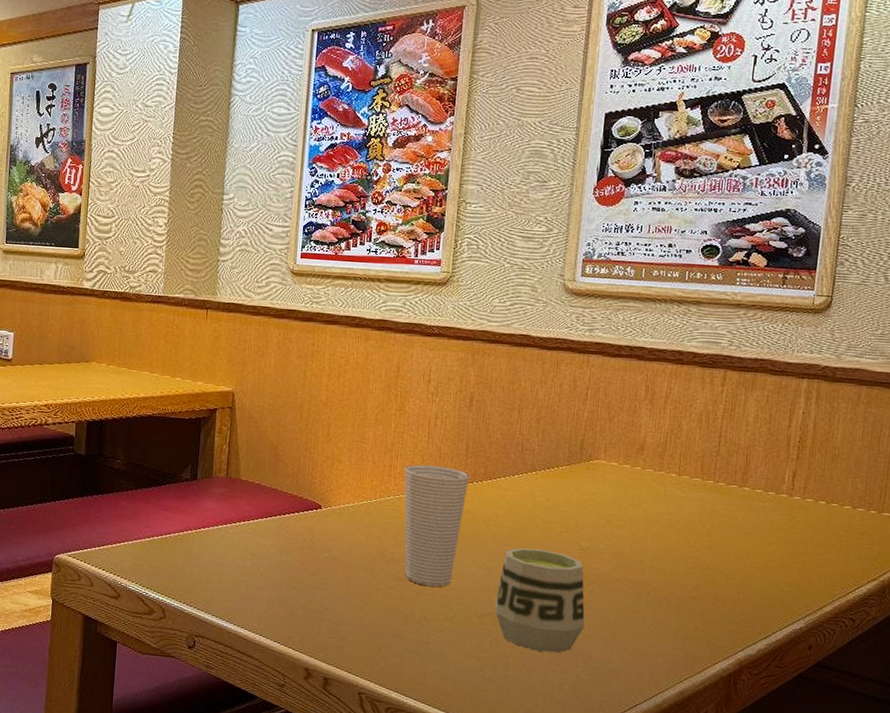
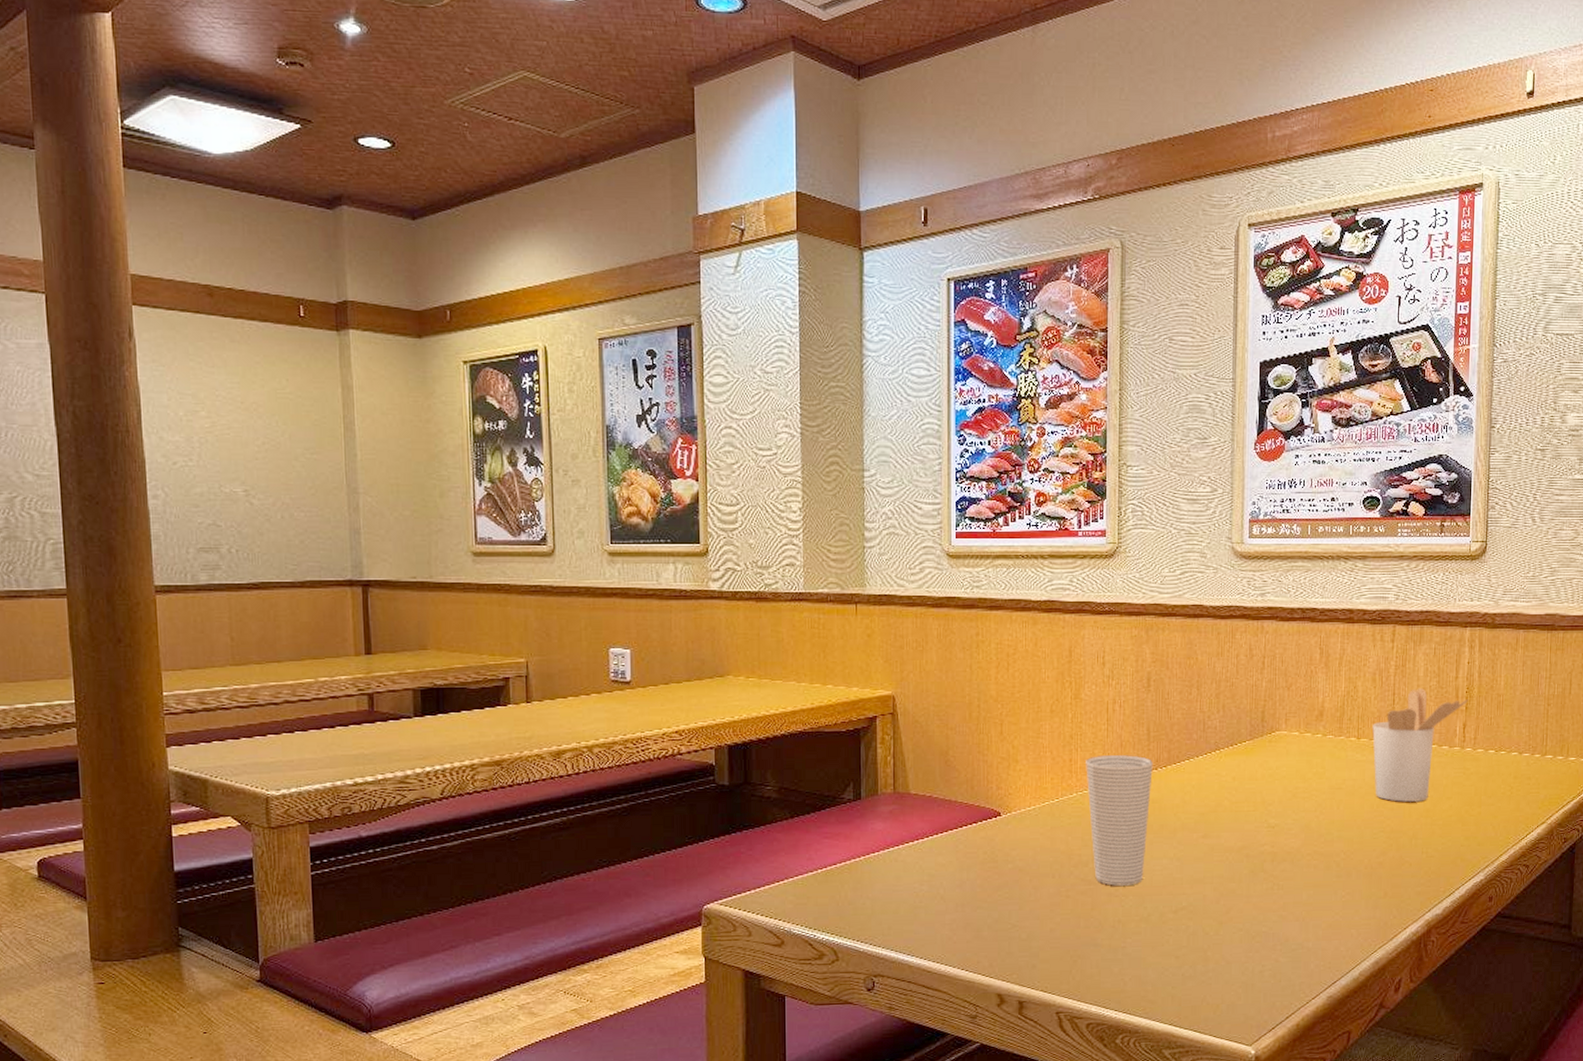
cup: present [494,548,585,653] -> none [1189,832,1279,940]
utensil holder: none [693,433,800,543] -> present [1372,688,1468,802]

